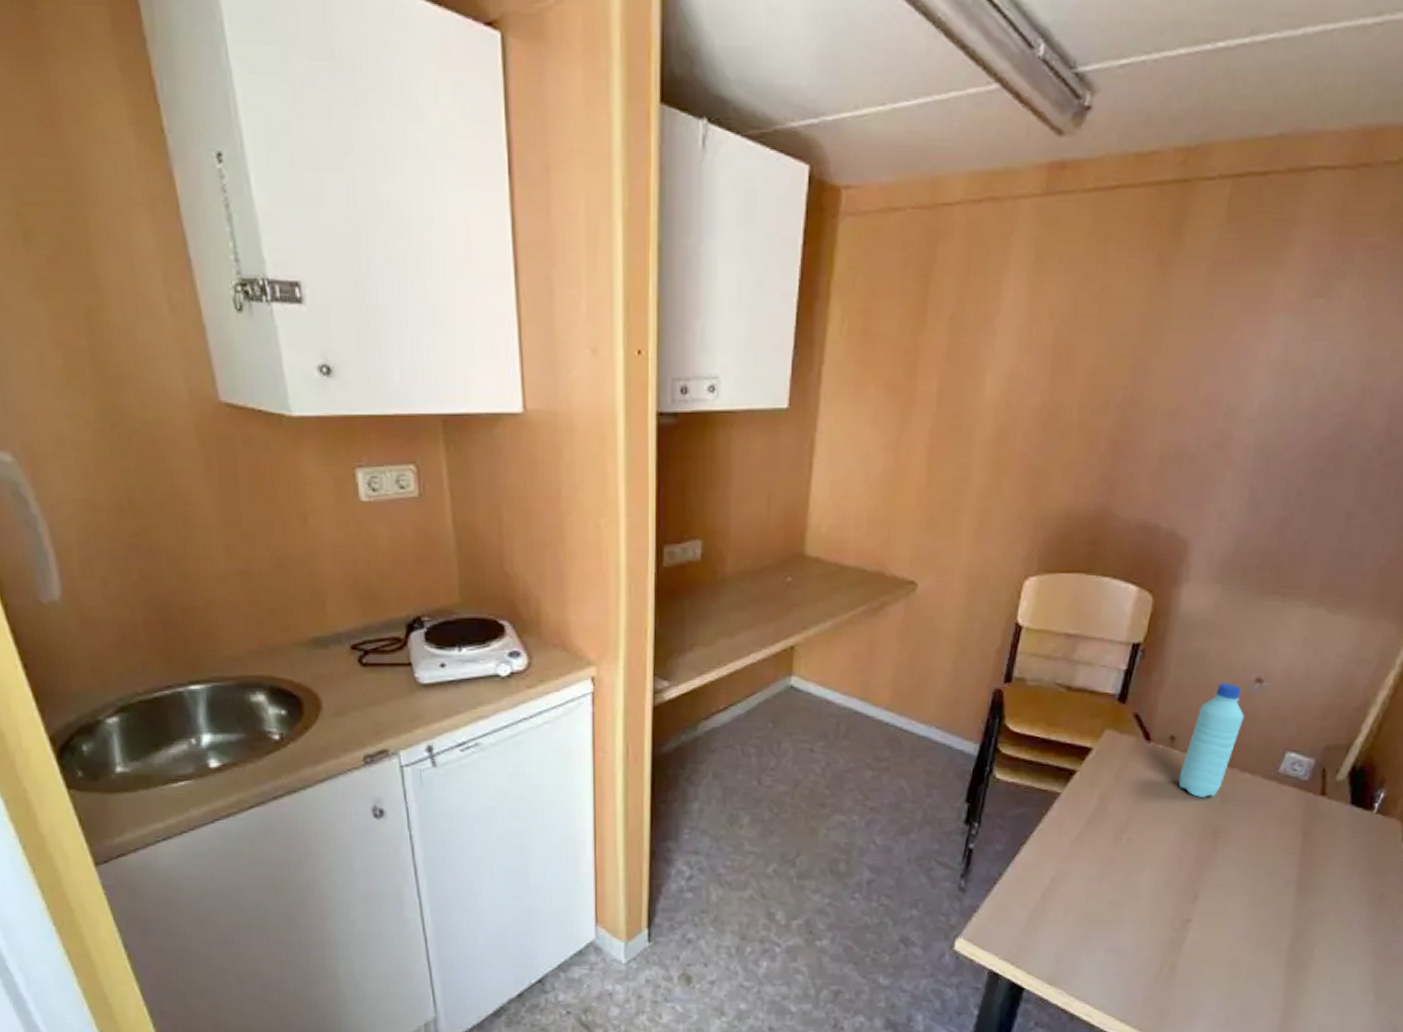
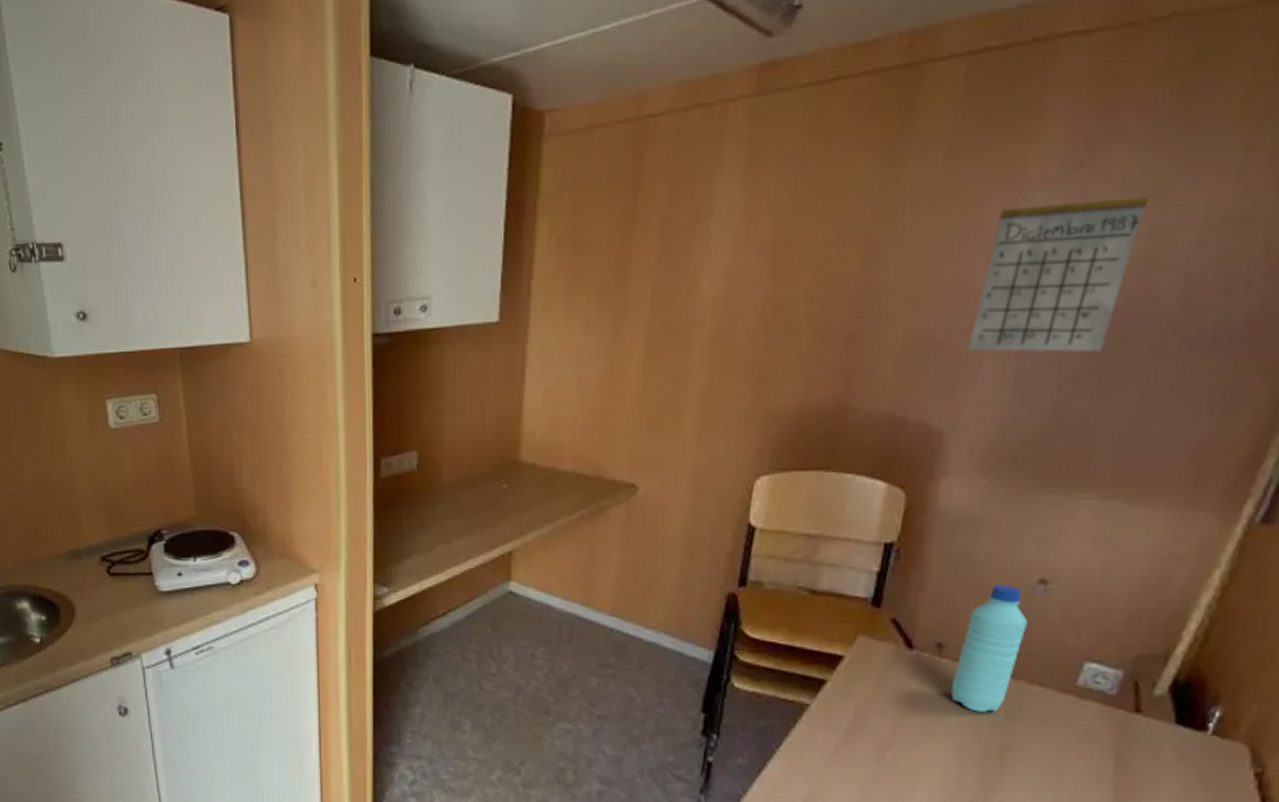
calendar: none [1213,297,1369,473] -> present [967,166,1150,353]

